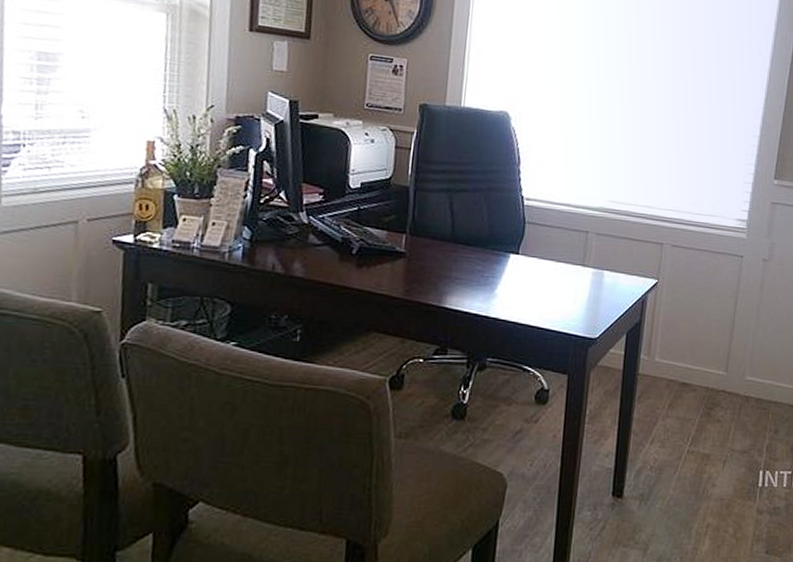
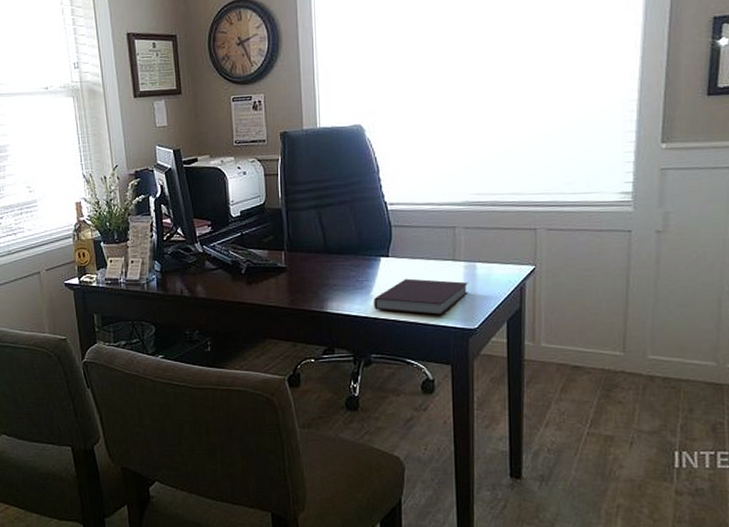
notebook: none [496,279,594,322] -> present [374,278,468,316]

